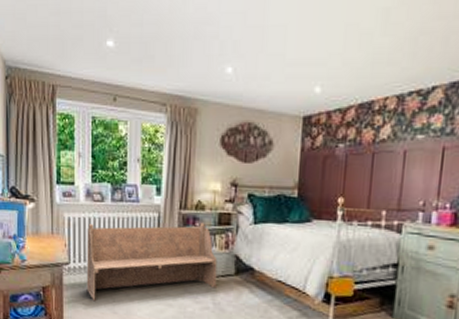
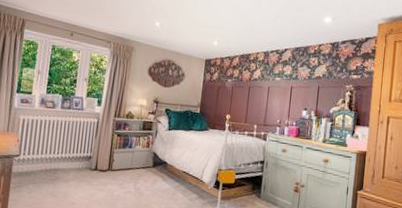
bench: present [86,222,218,302] -> none [32,125,140,187]

